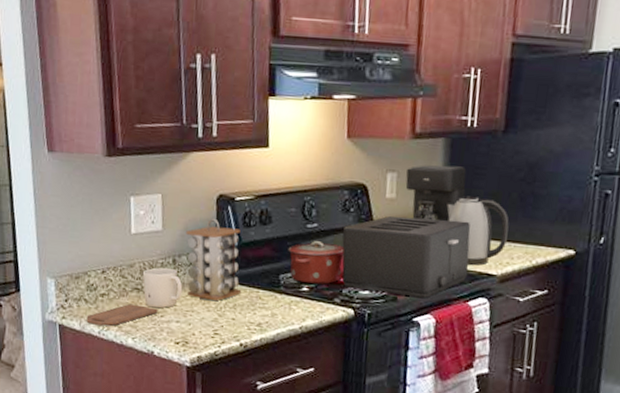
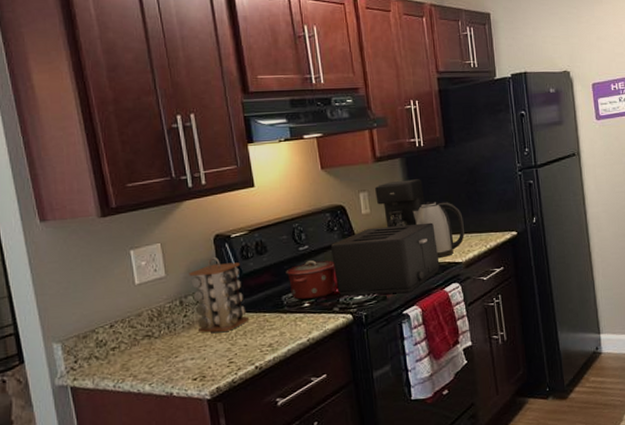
cutting board: present [86,303,158,326] -> none [99,350,172,380]
mug: present [142,267,183,309] -> none [151,309,194,351]

